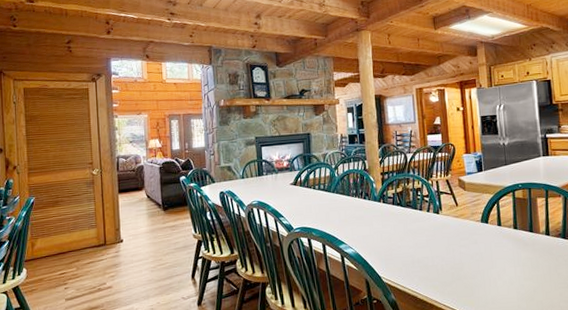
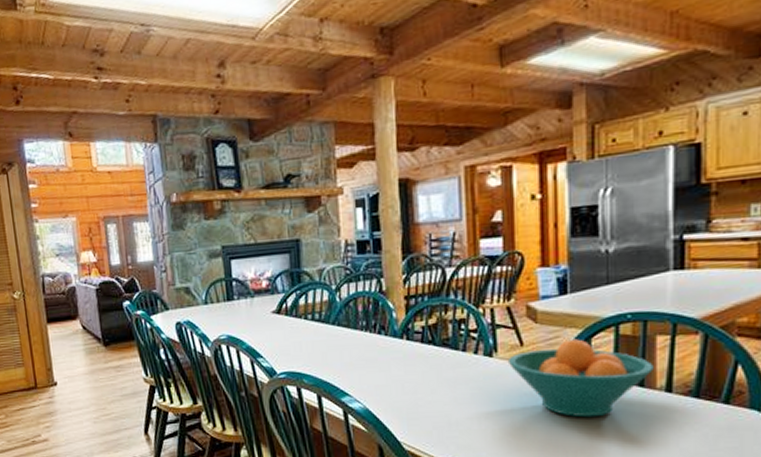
fruit bowl: none [448,201,537,254] -> present [507,339,653,418]

